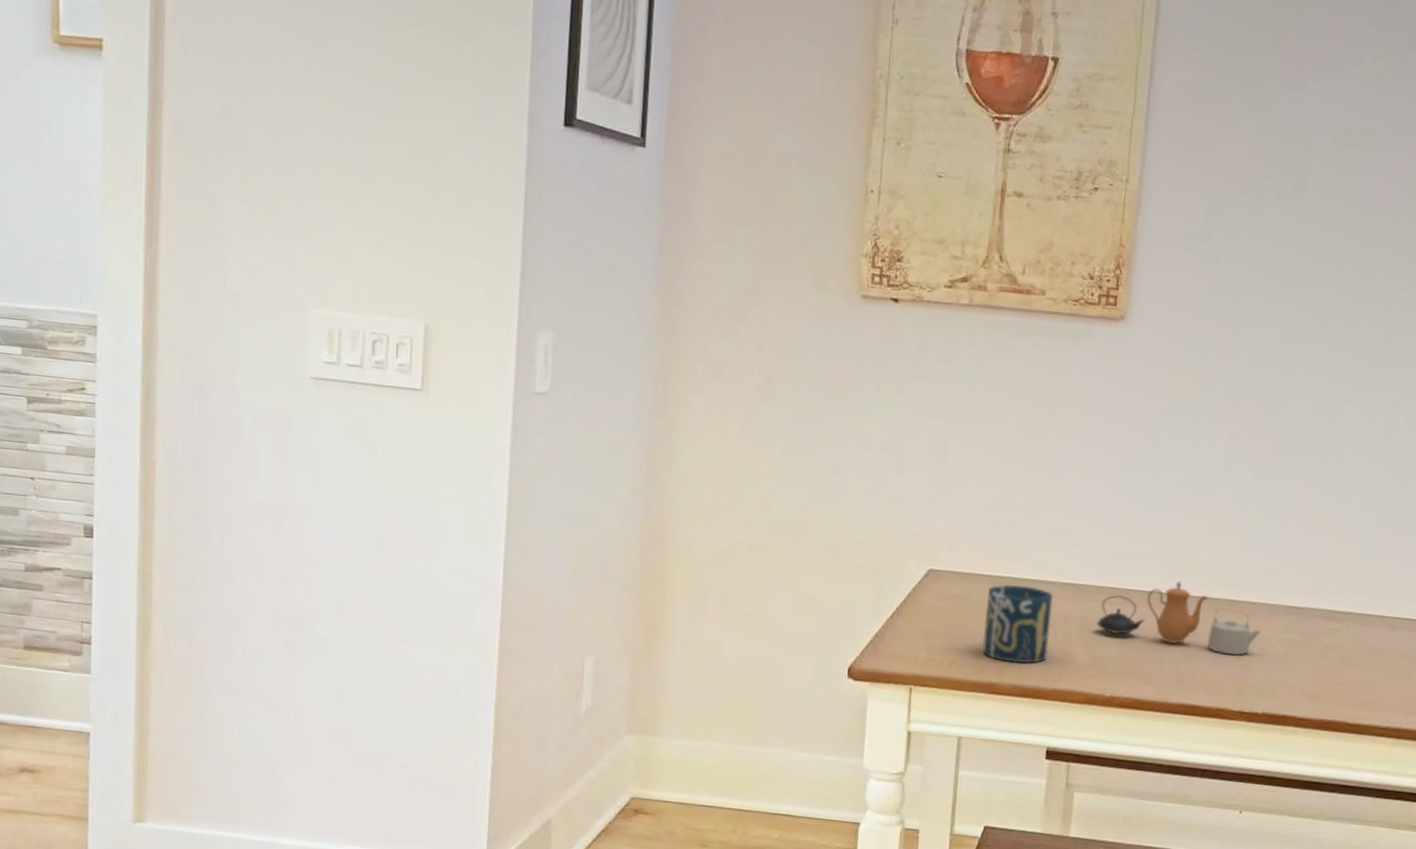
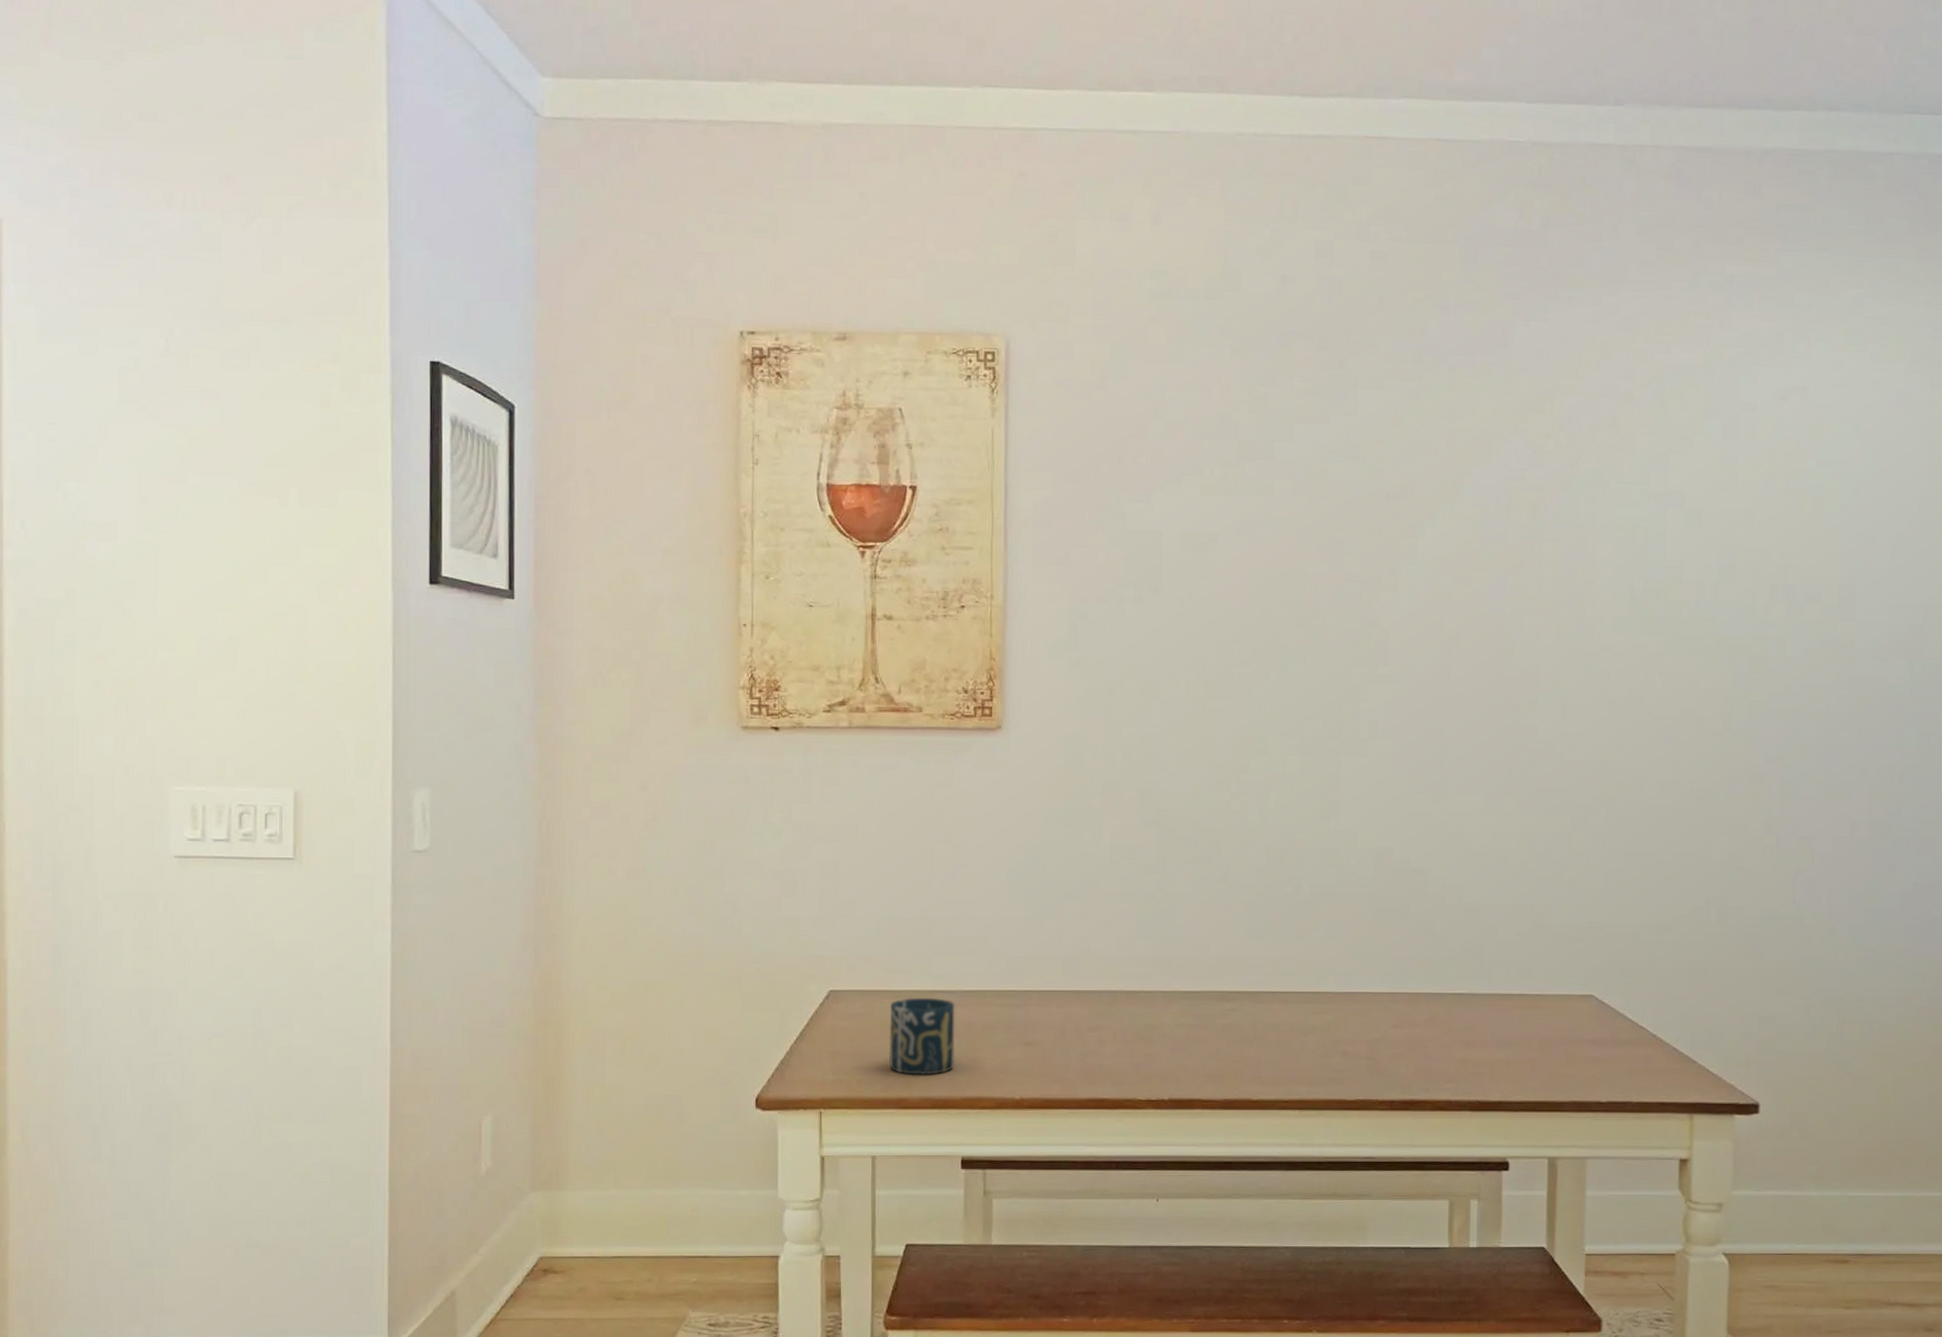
teapot: present [1097,581,1261,656] -> none [1000,978,1160,1045]

